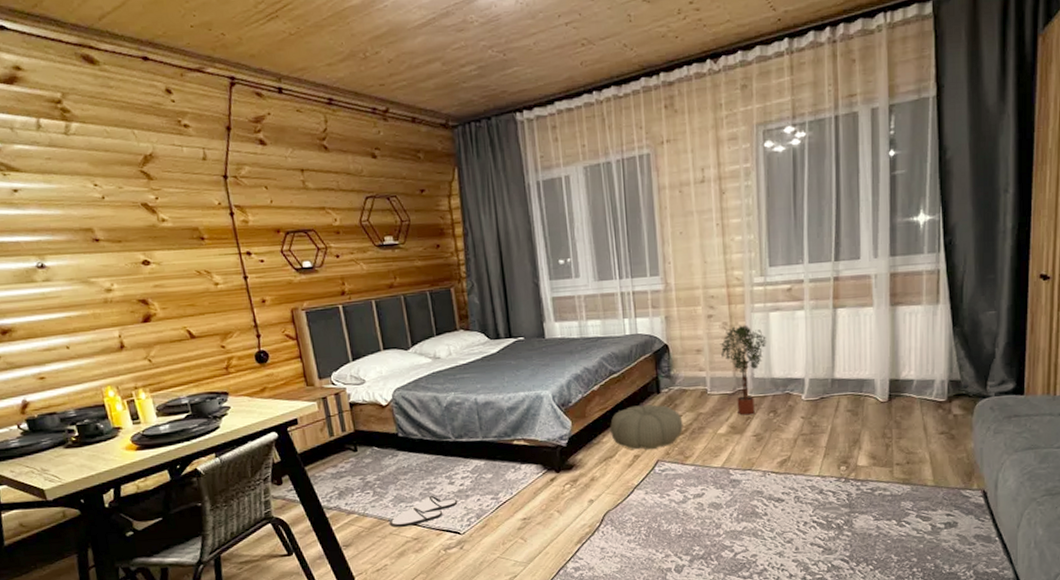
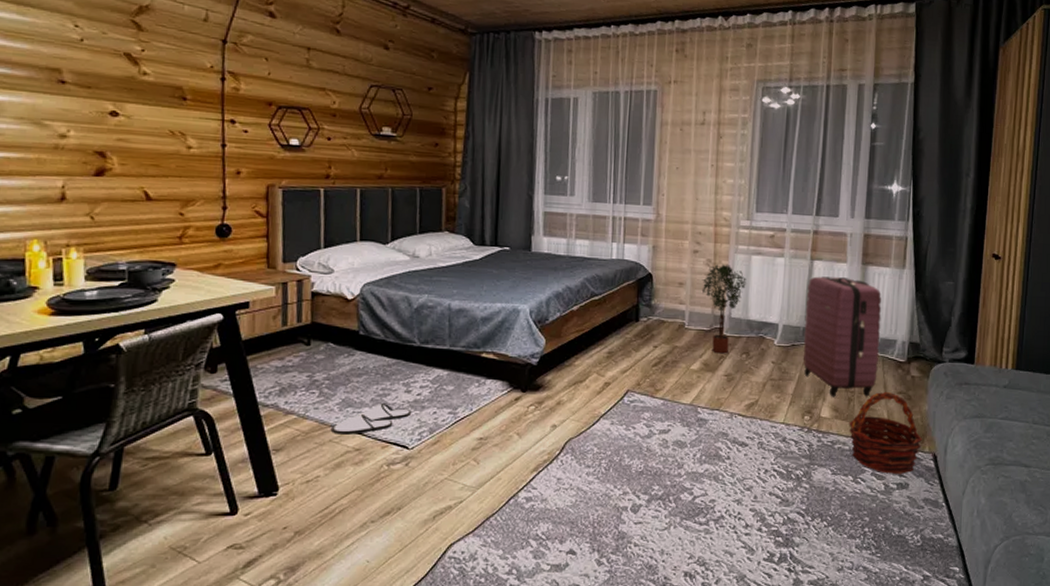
pouf: present [610,404,683,450] -> none [584,331,658,378]
suitcase: none [832,322,916,445] -> present [803,276,882,397]
basket: none [888,433,969,515] -> present [849,391,922,475]

